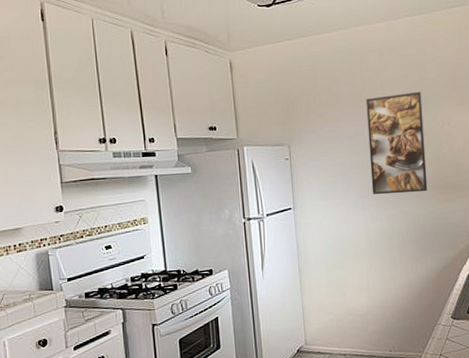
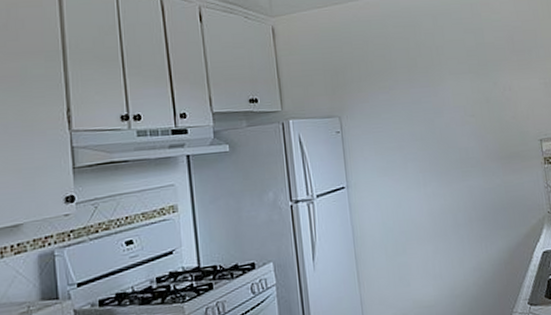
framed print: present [366,91,428,195] -> none [421,55,493,169]

